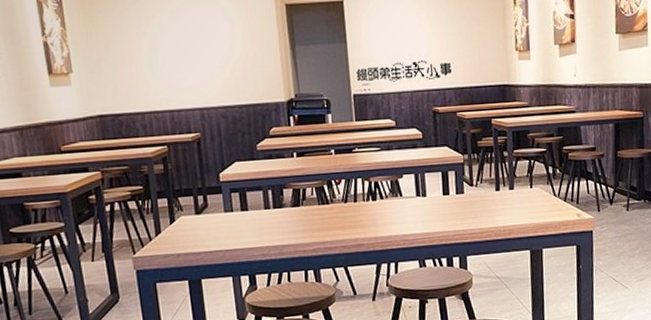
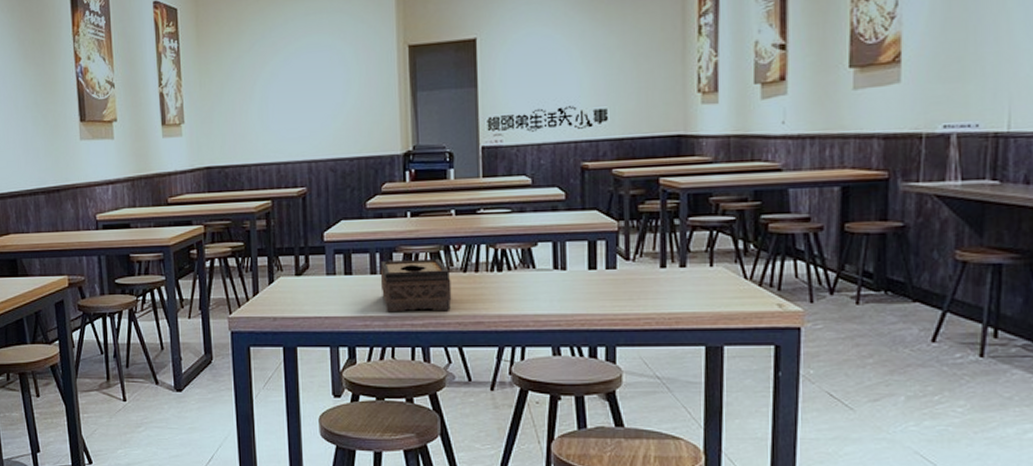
tissue box: none [273,192,336,242] -> present [380,258,452,313]

